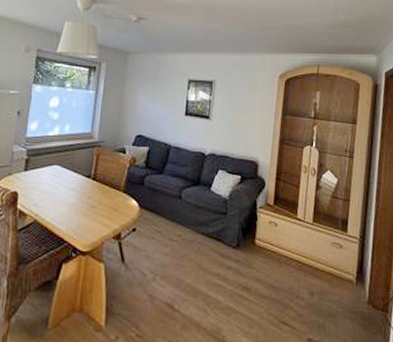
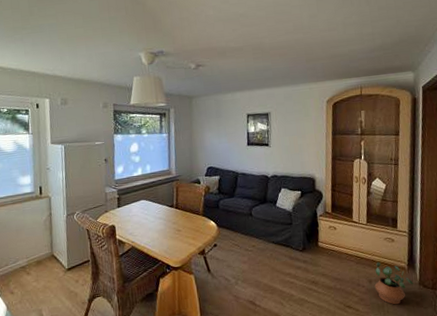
potted plant: none [316,270,362,326] -> present [374,261,414,305]

